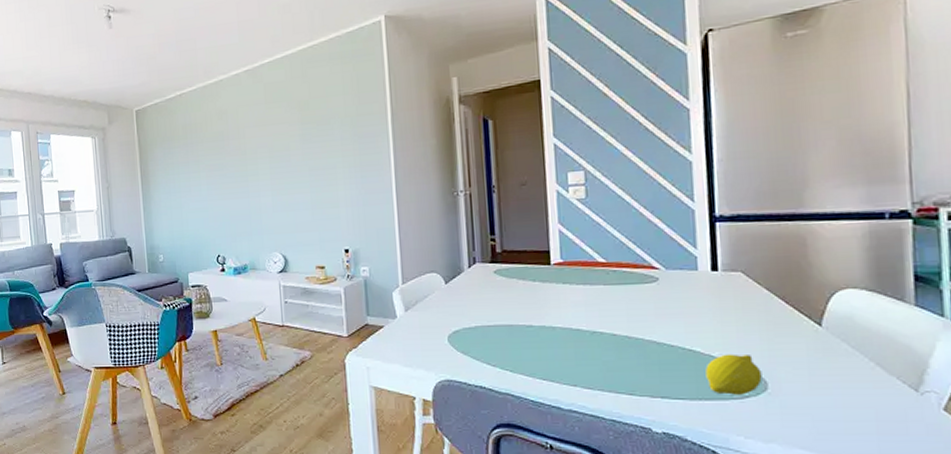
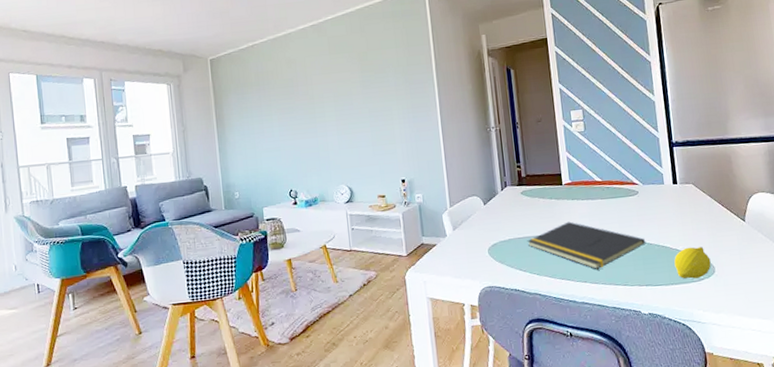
notepad: none [499,310,666,371] -> present [527,221,646,269]

